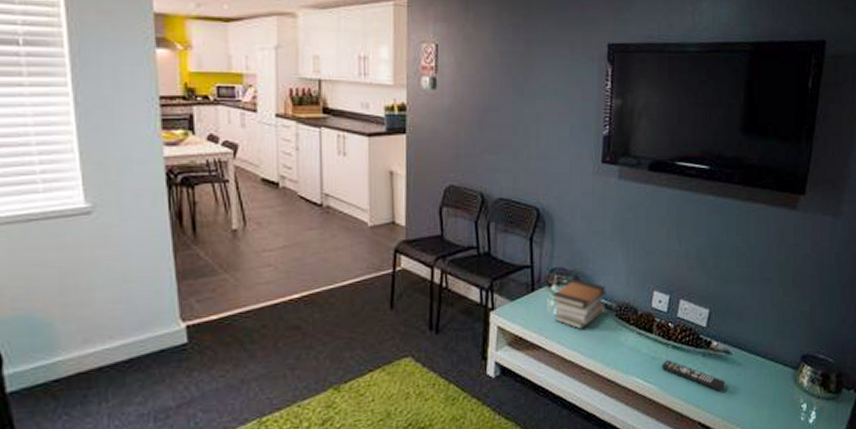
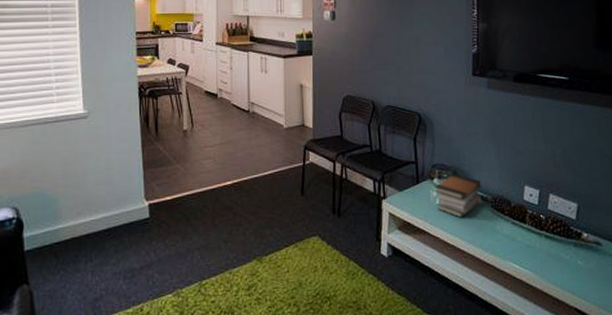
remote control: present [661,360,726,391] -> none [536,248,599,280]

